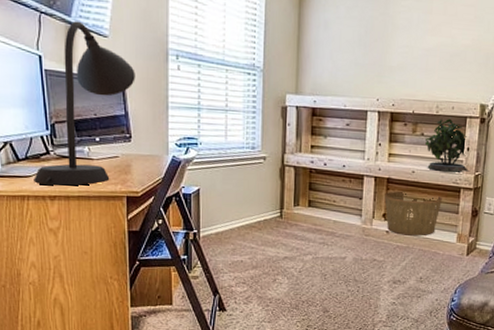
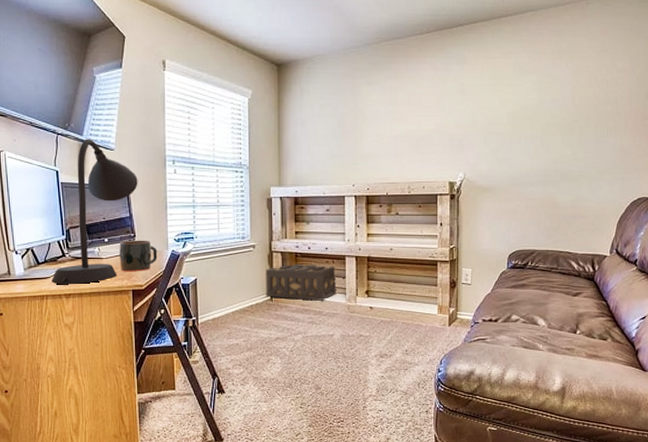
mug: none [112,141,156,177] -> present [119,240,158,272]
decorative box: none [275,179,353,222] -> present [265,263,337,301]
basket: present [383,190,442,236] -> none [365,268,420,310]
potted plant: present [425,117,468,173] -> none [401,196,443,248]

